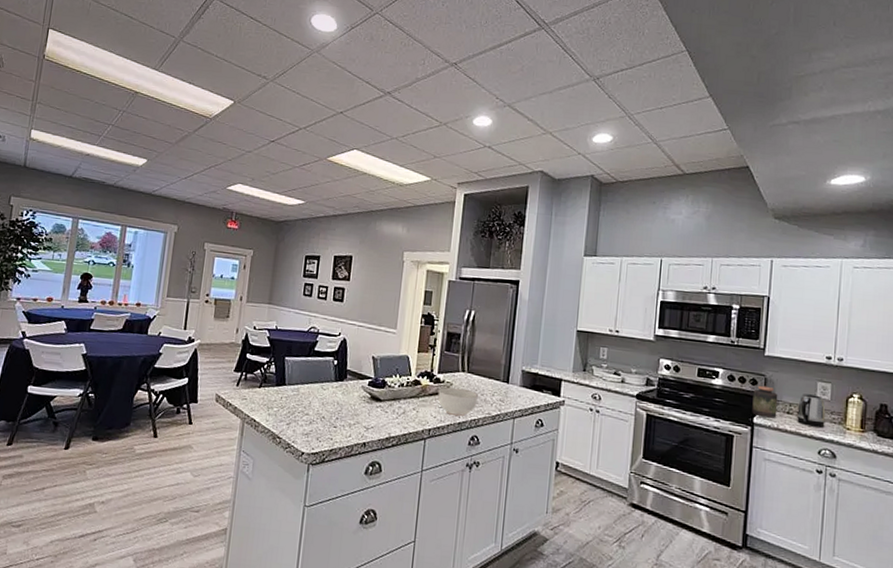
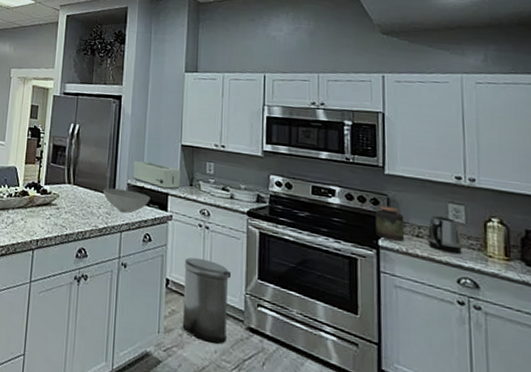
bowl: present [438,387,479,417] -> none [45,198,86,229]
bowl: none [496,375,544,400] -> present [102,188,150,214]
toaster: none [527,347,575,376] -> present [133,161,181,190]
pedal bin: none [566,440,618,521] -> present [179,257,232,344]

